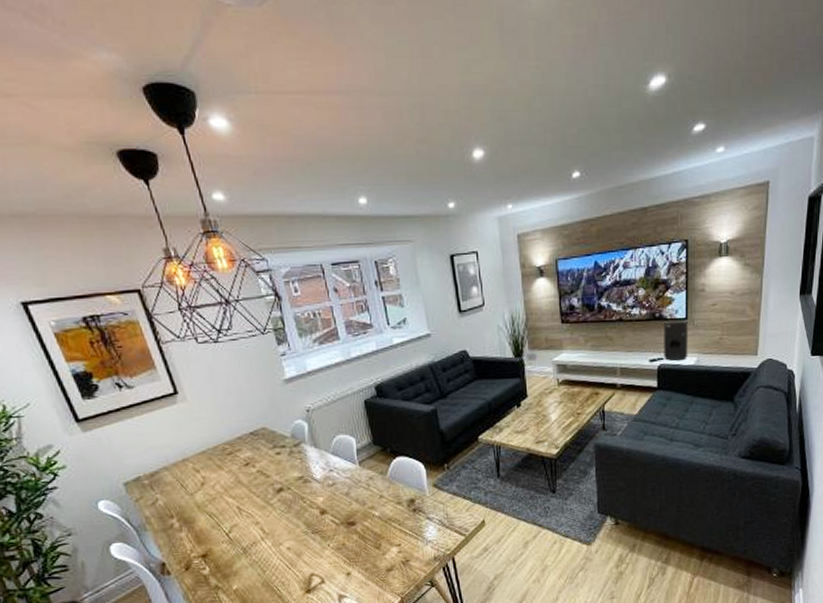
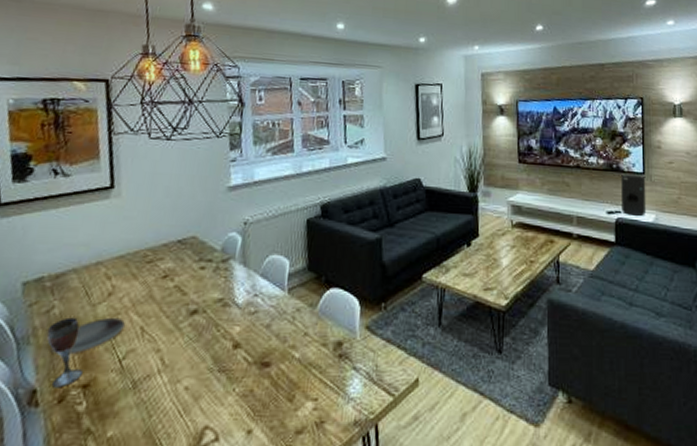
cup: none [158,505,200,560] -> present [46,317,84,388]
plate: none [166,501,223,536] -> present [50,317,125,355]

